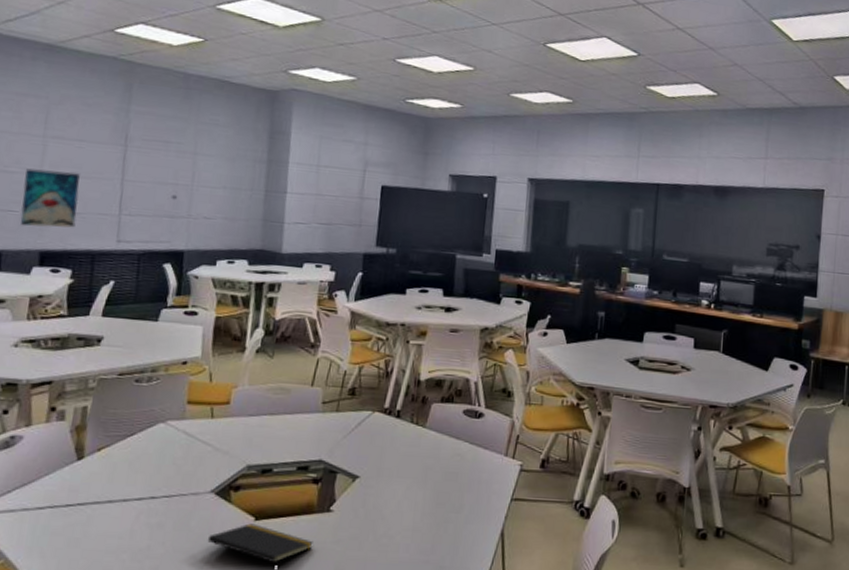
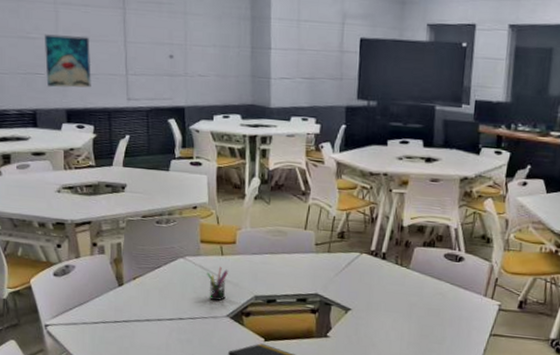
pen holder: none [191,431,218,474] -> present [207,266,228,301]

